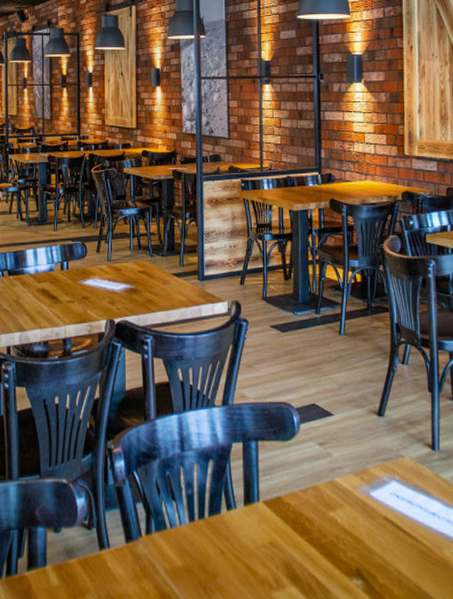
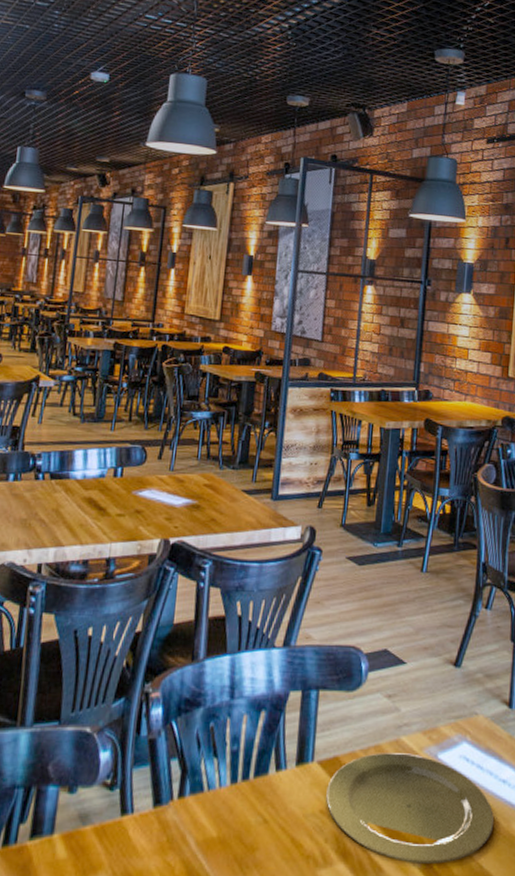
plate: none [273,492,427,586] -> present [326,753,494,864]

